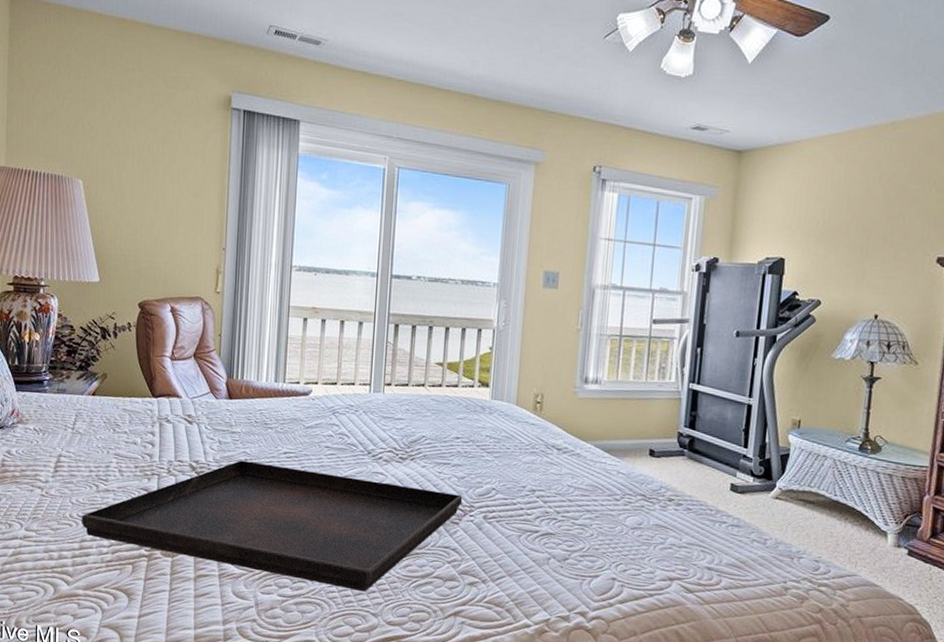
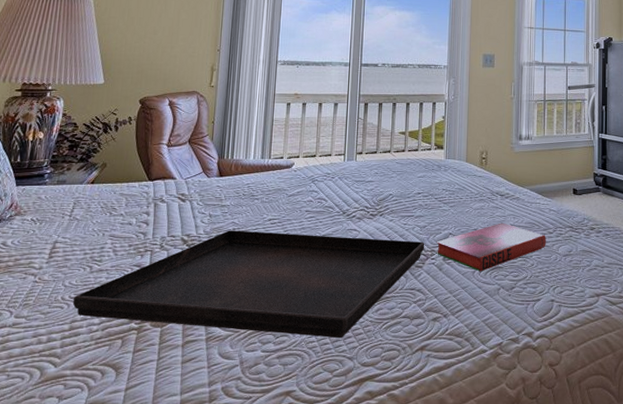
hardback book: none [475,481,611,537] -> present [436,222,546,272]

